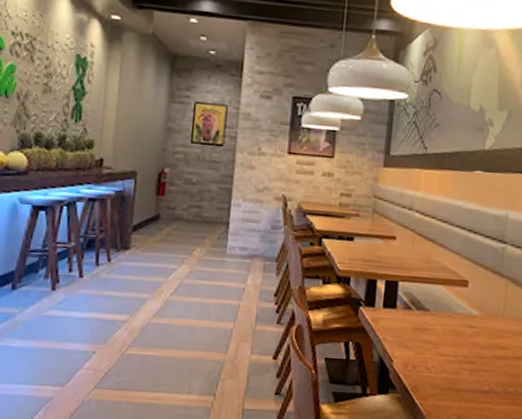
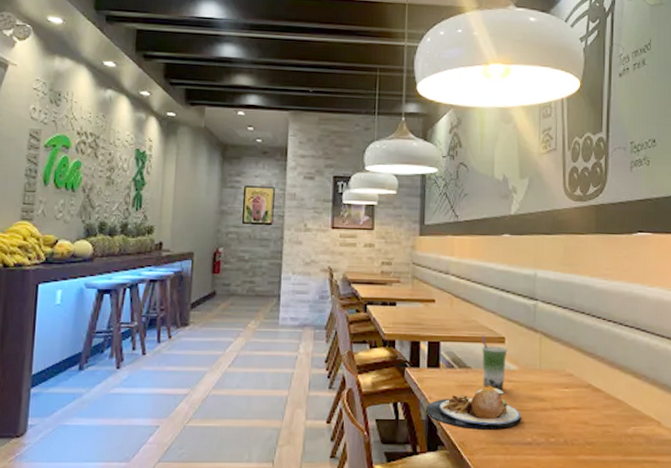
plate: none [378,330,480,376] -> present [425,386,521,430]
beverage cup: none [441,277,471,336] -> present [481,335,508,391]

